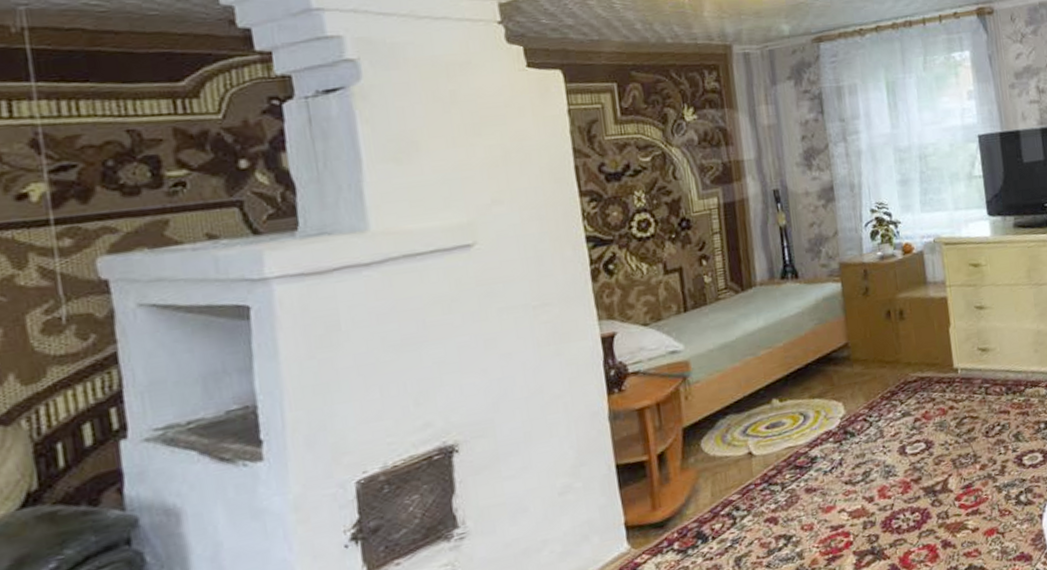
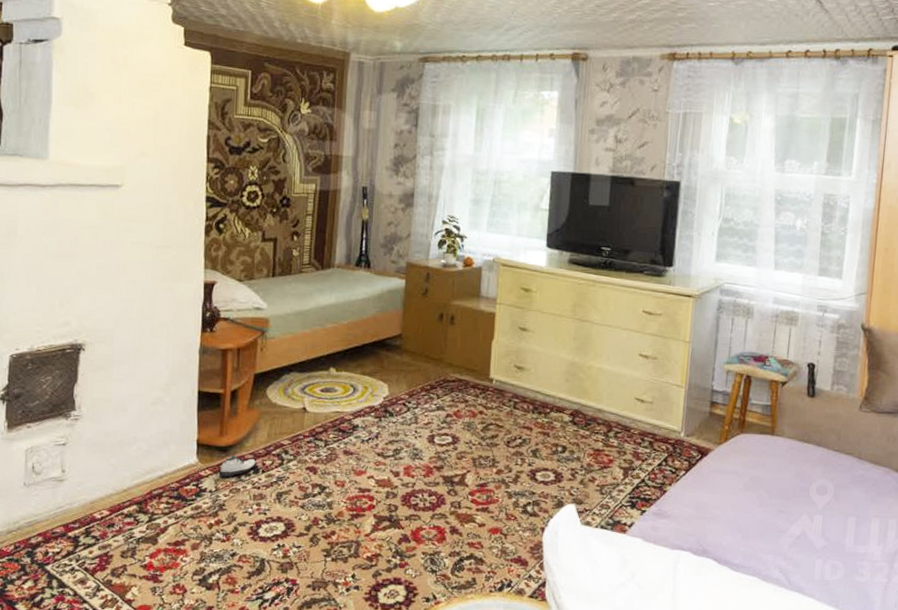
shoe: none [658,526,703,559] -> present [218,454,256,478]

